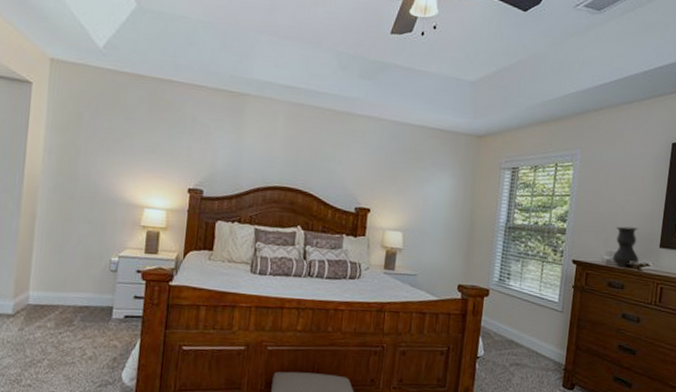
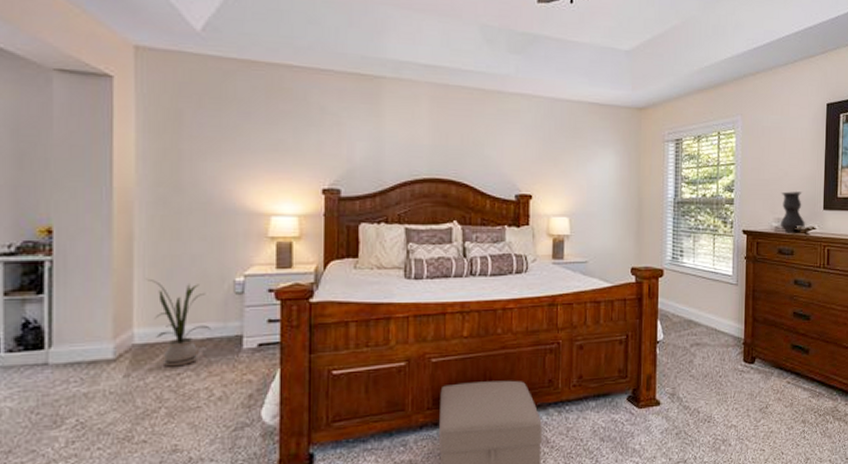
house plant: none [42,250,89,327] -> present [145,278,212,367]

